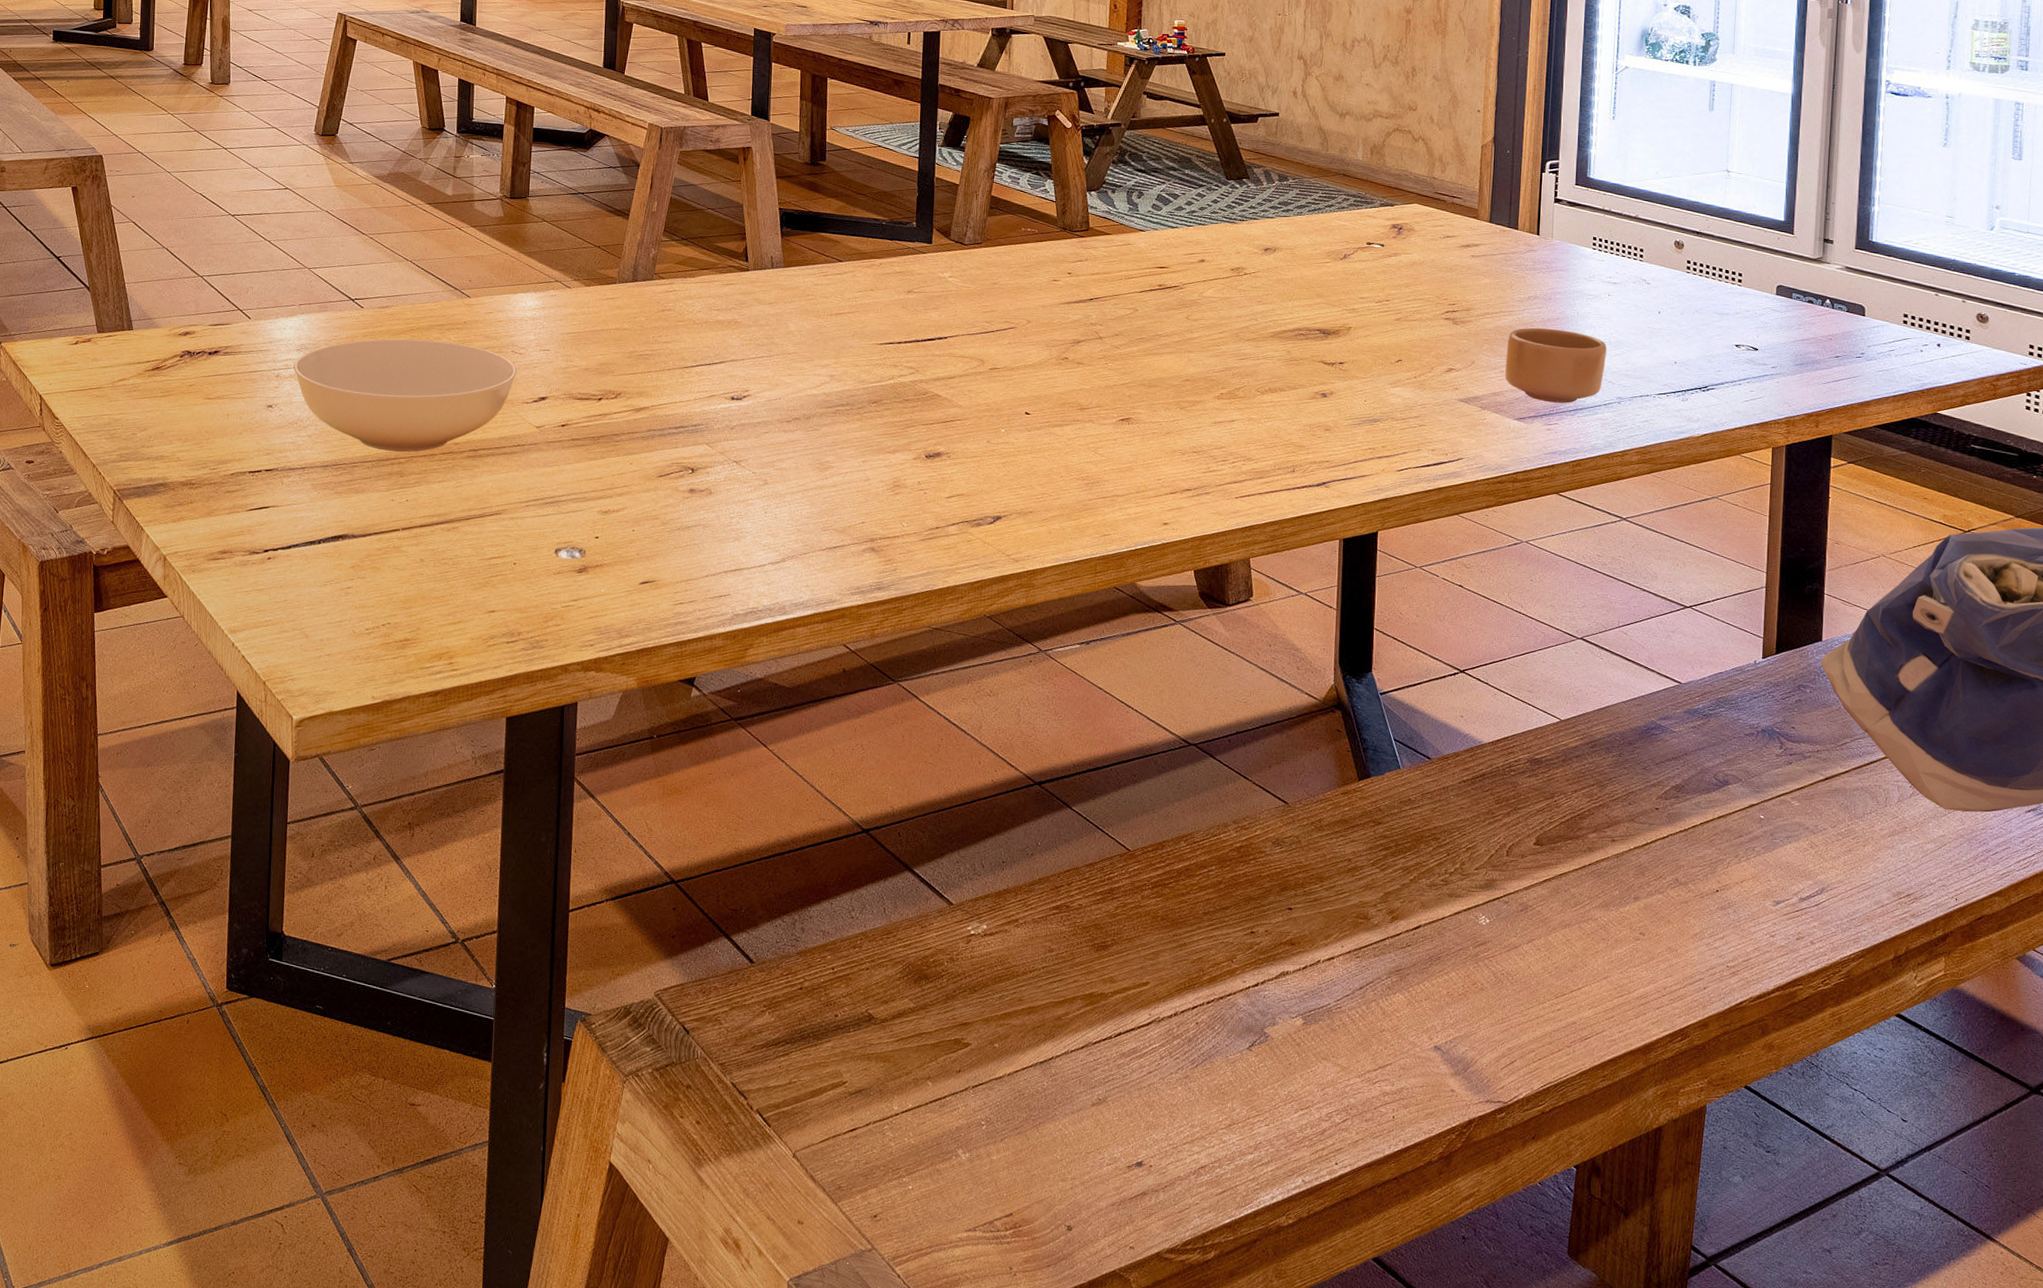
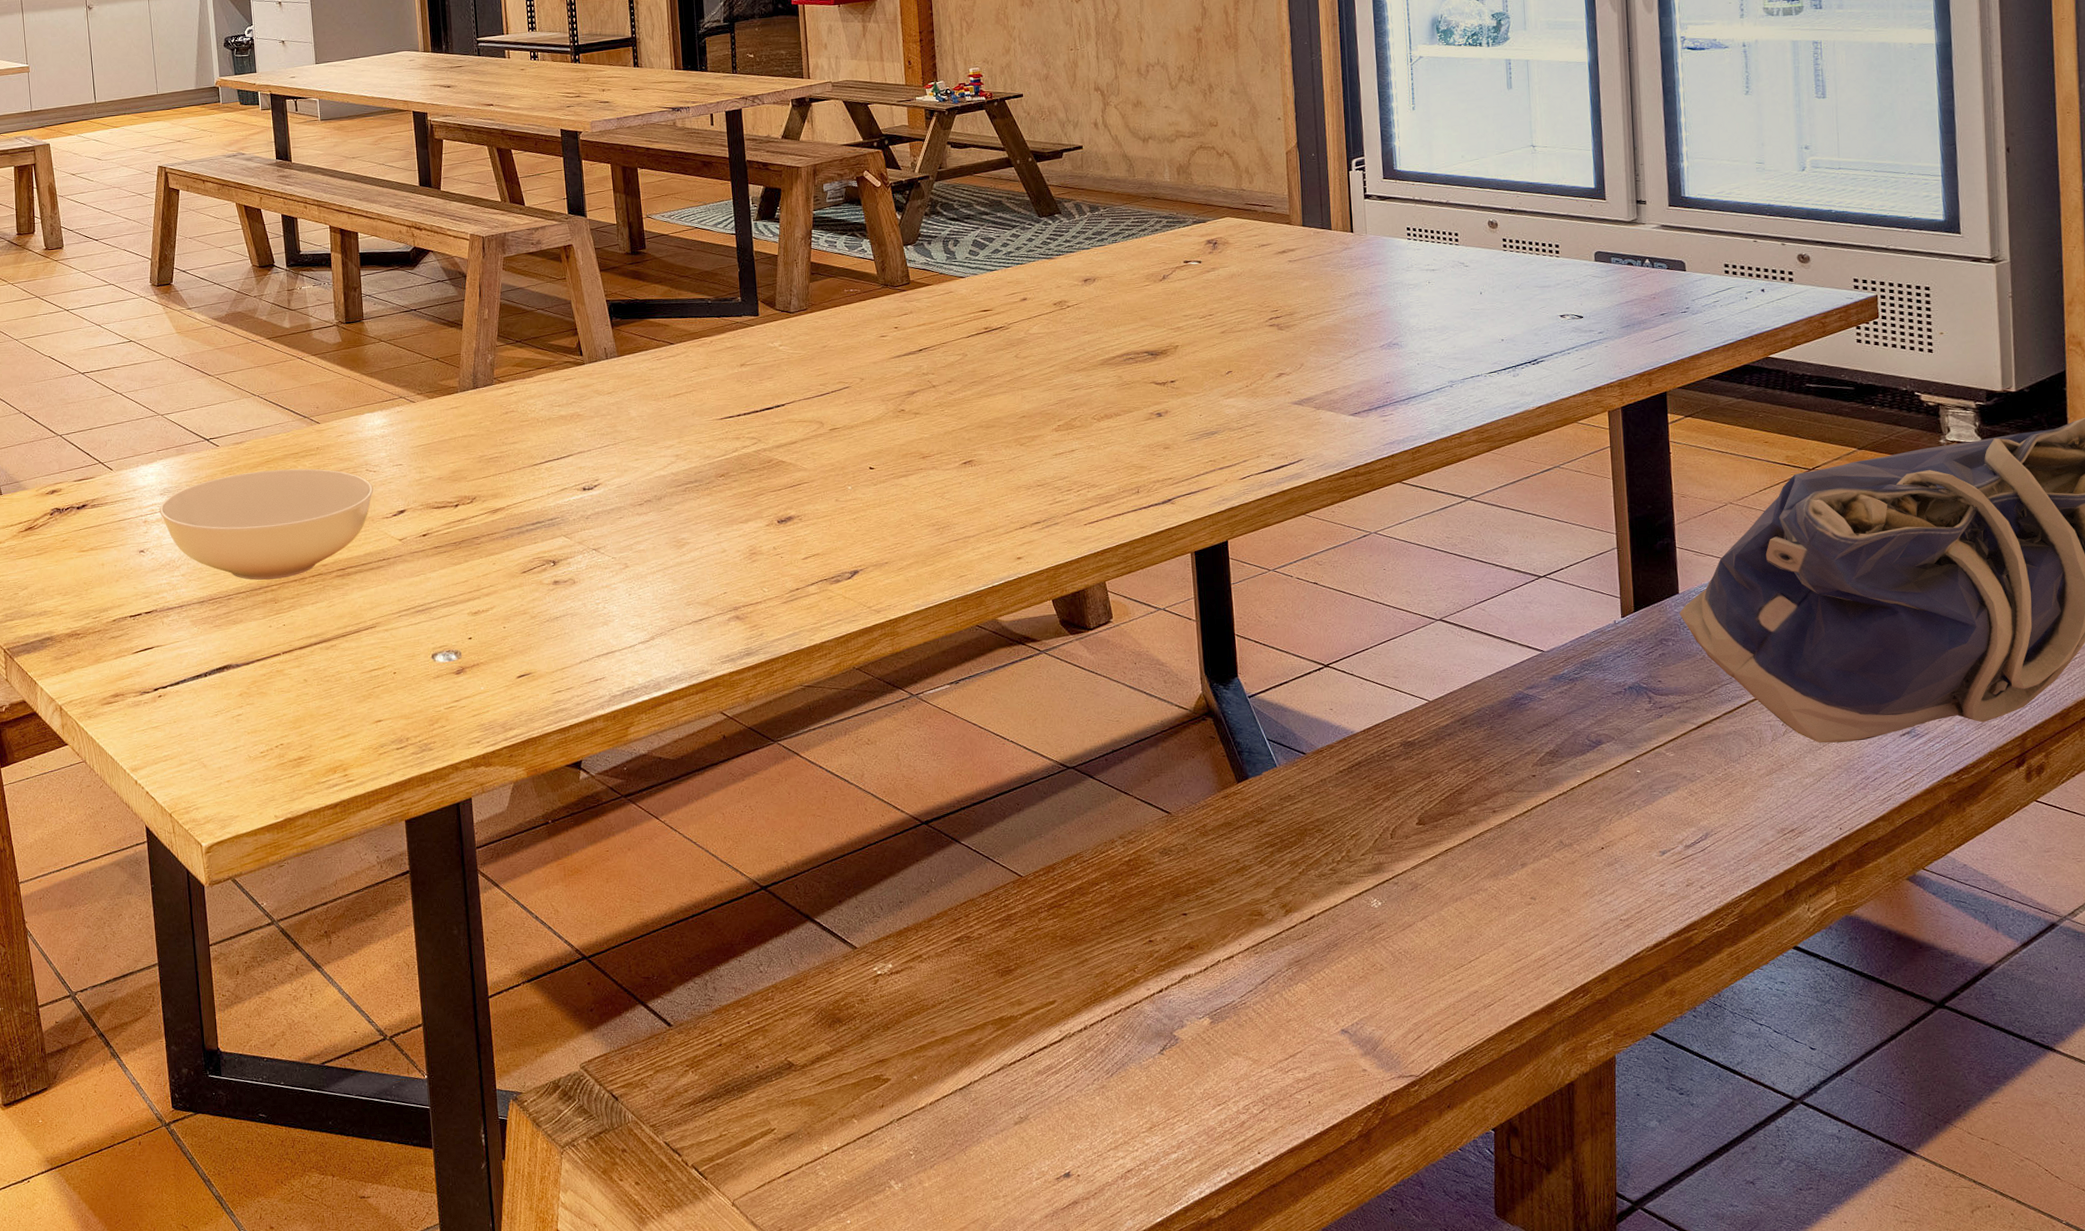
mug: present [1505,327,1607,403] -> none [1333,322,1434,395]

